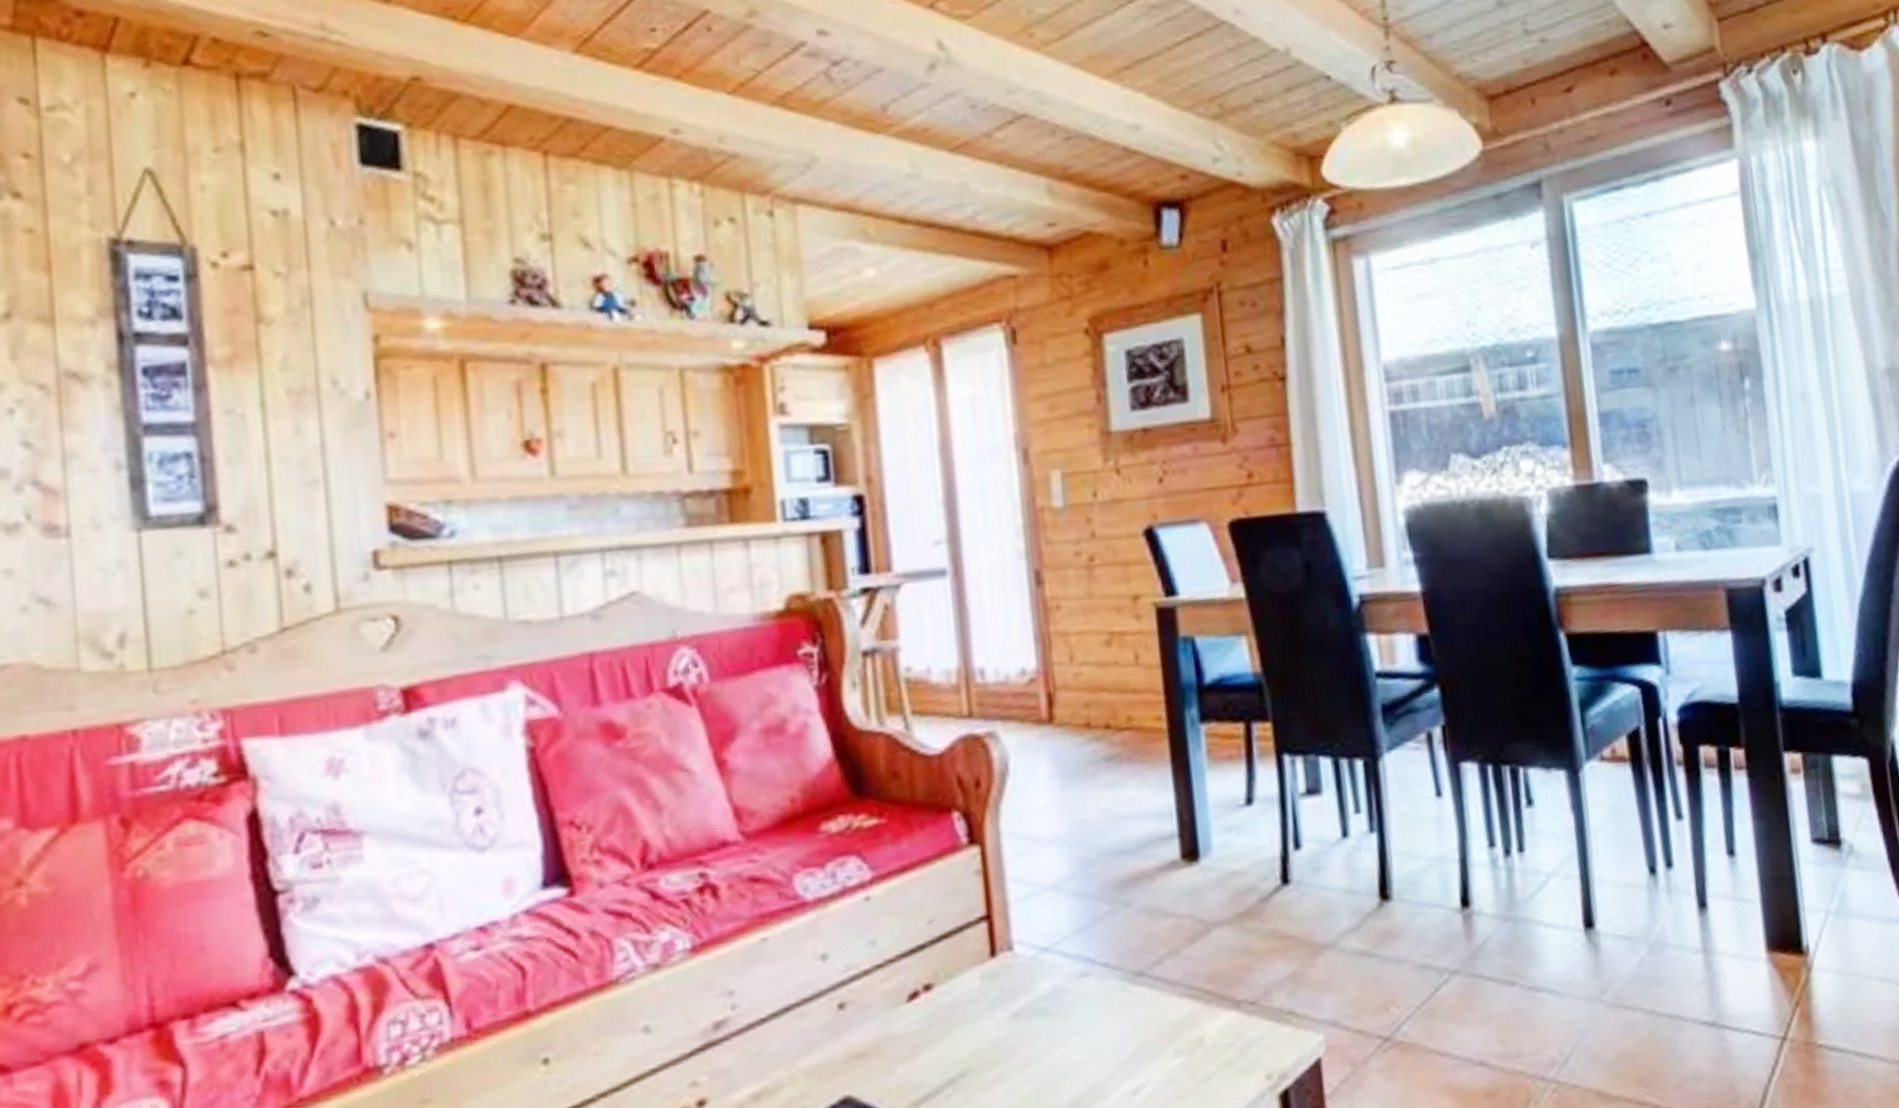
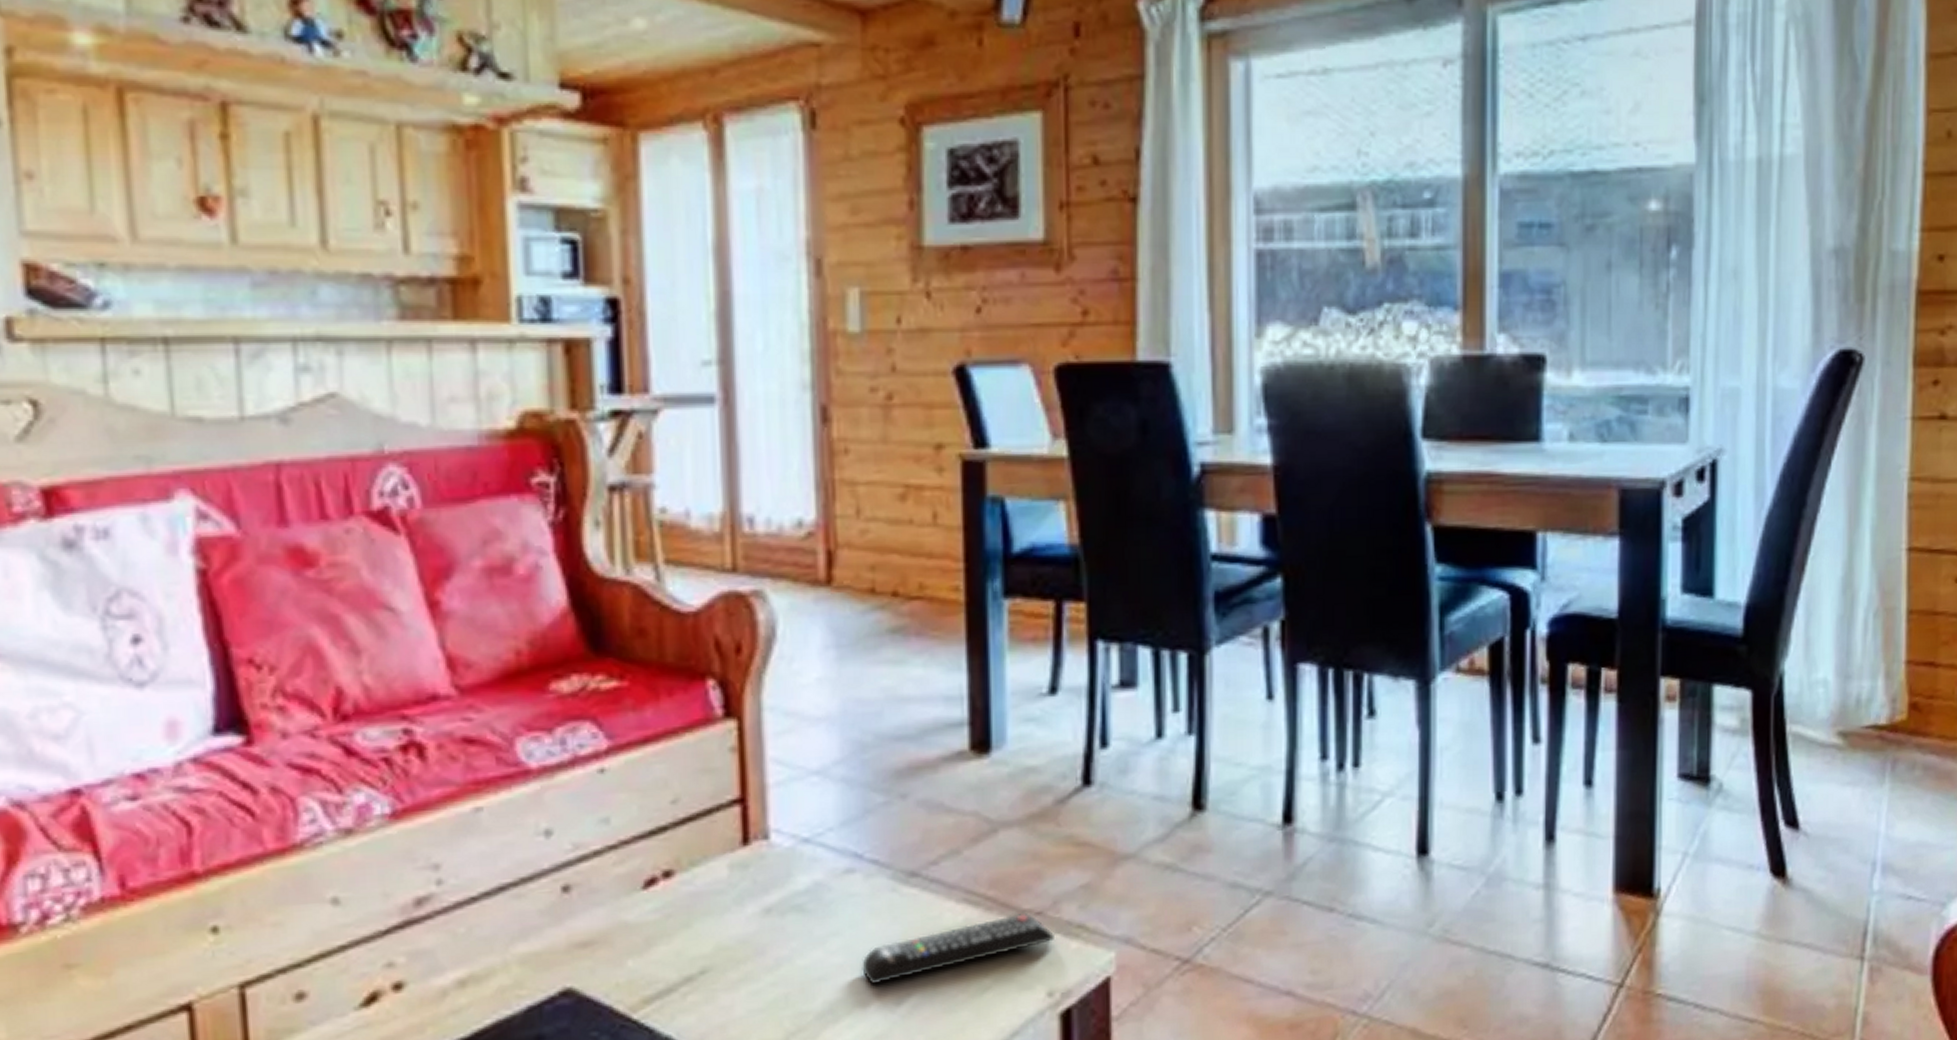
remote control: none [1100,1003,1269,1077] -> present [861,912,1056,984]

